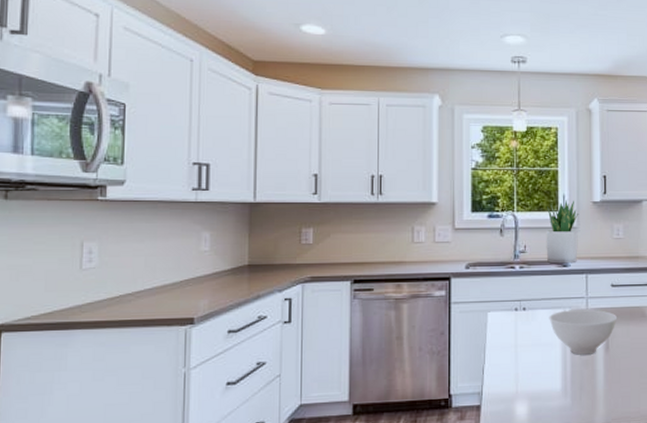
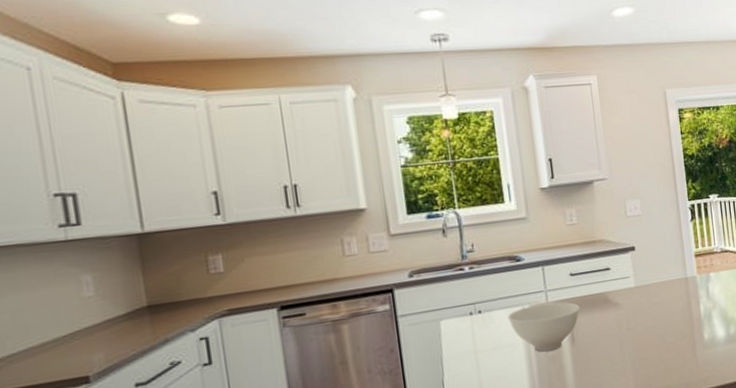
planter: present [546,200,578,264] -> none [491,189,531,260]

